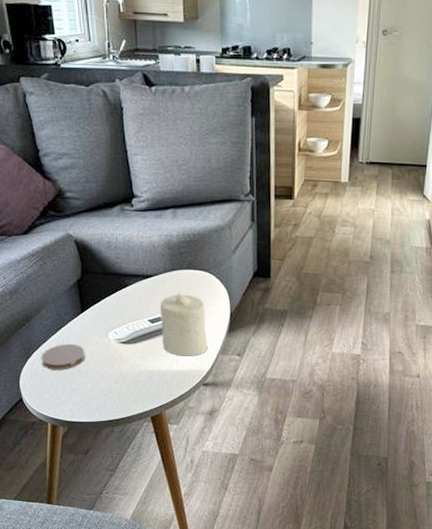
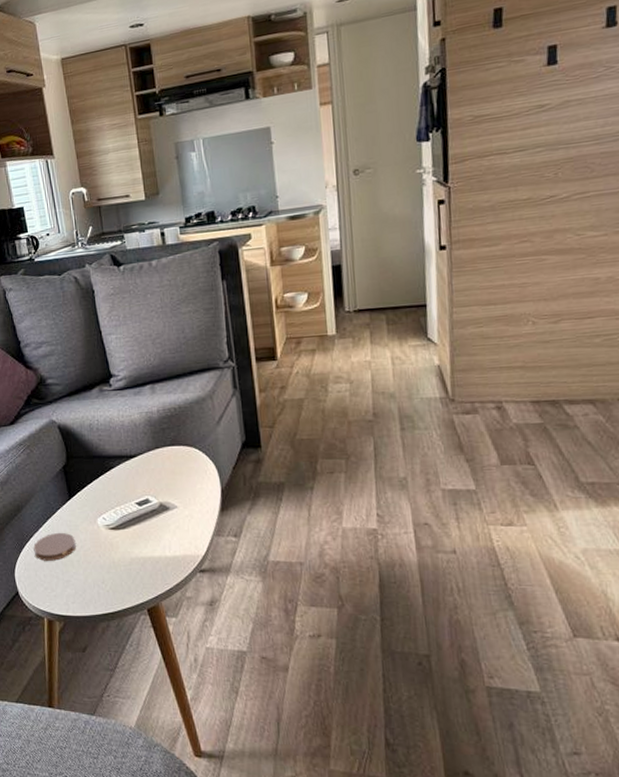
candle: present [160,293,208,357] -> none [146,472,201,540]

